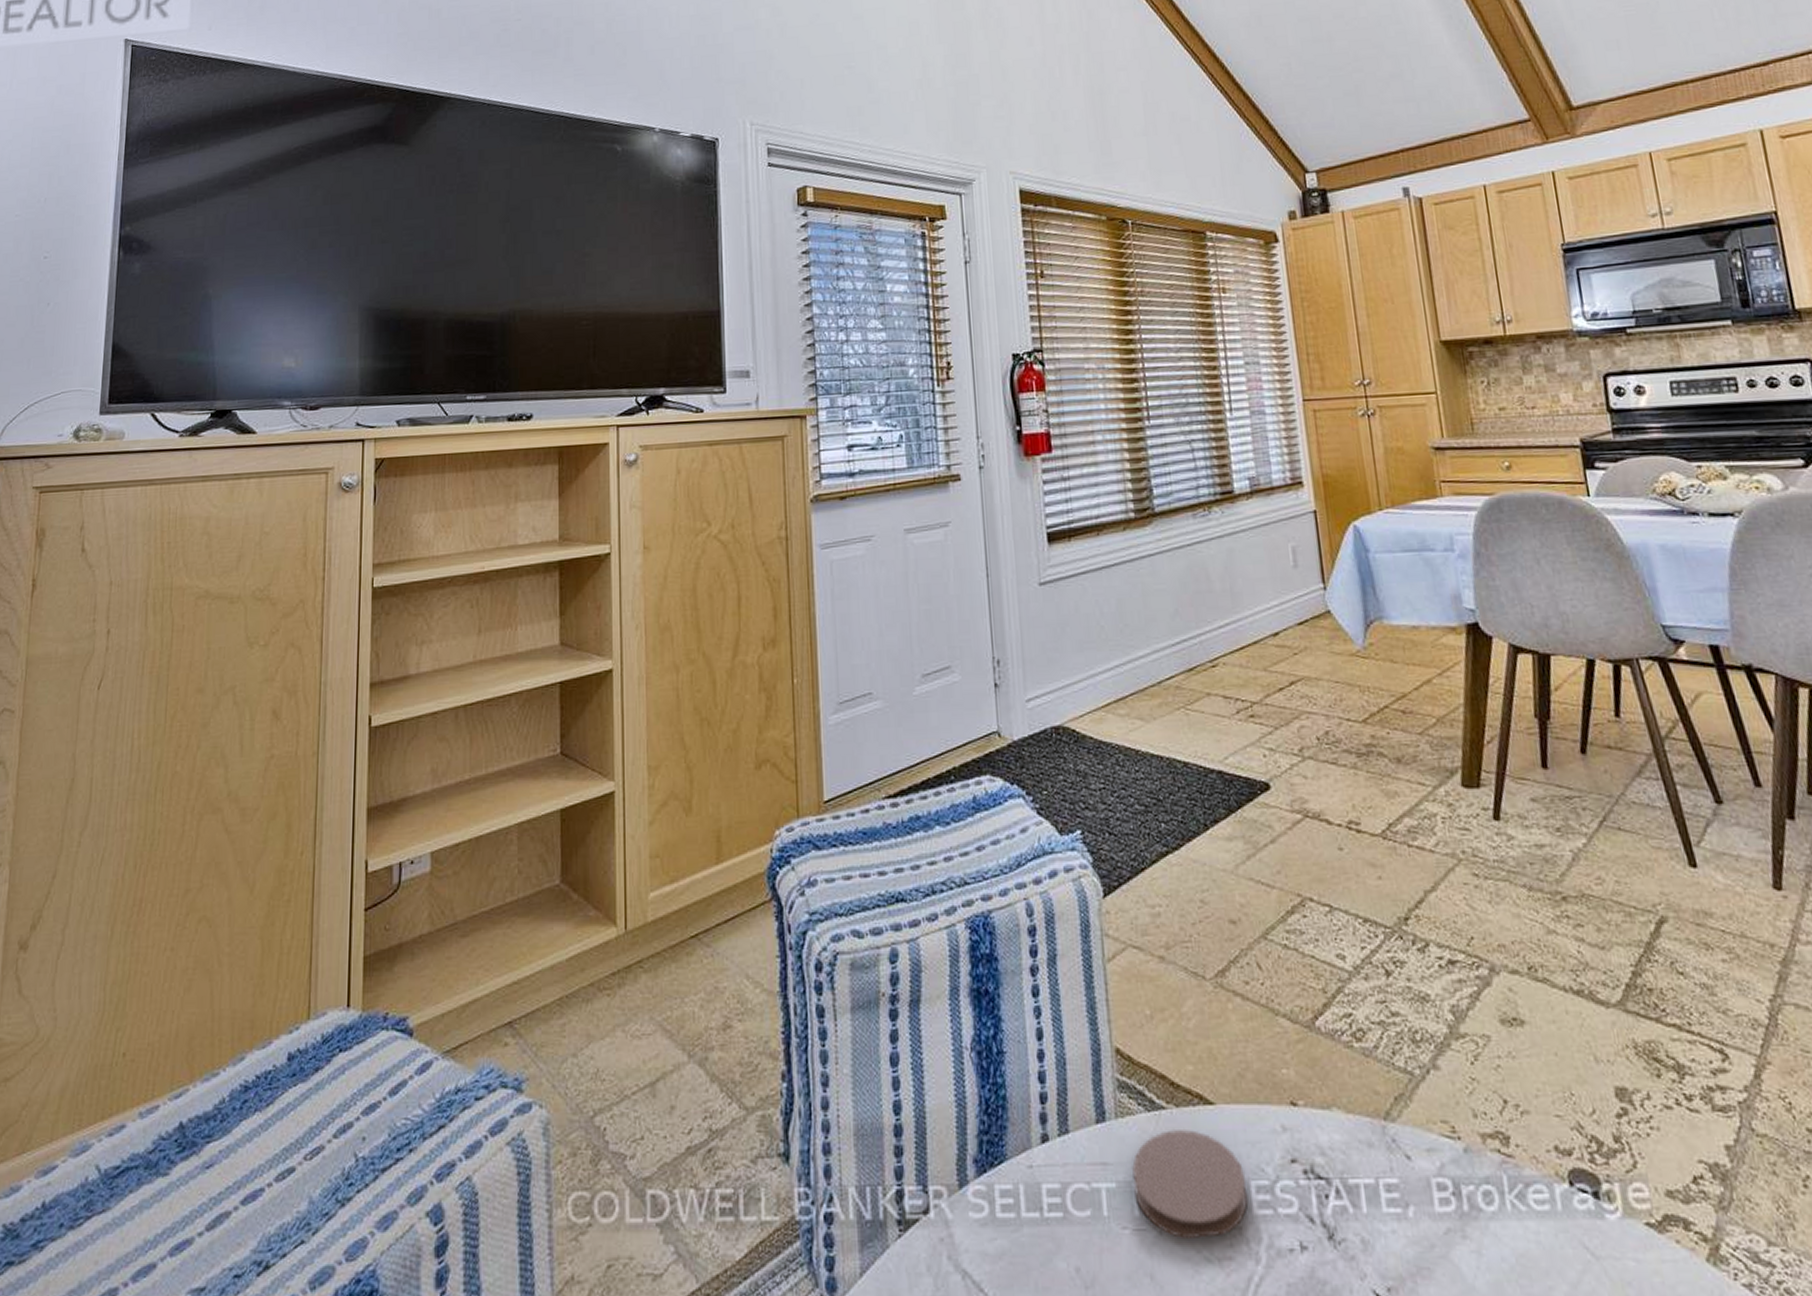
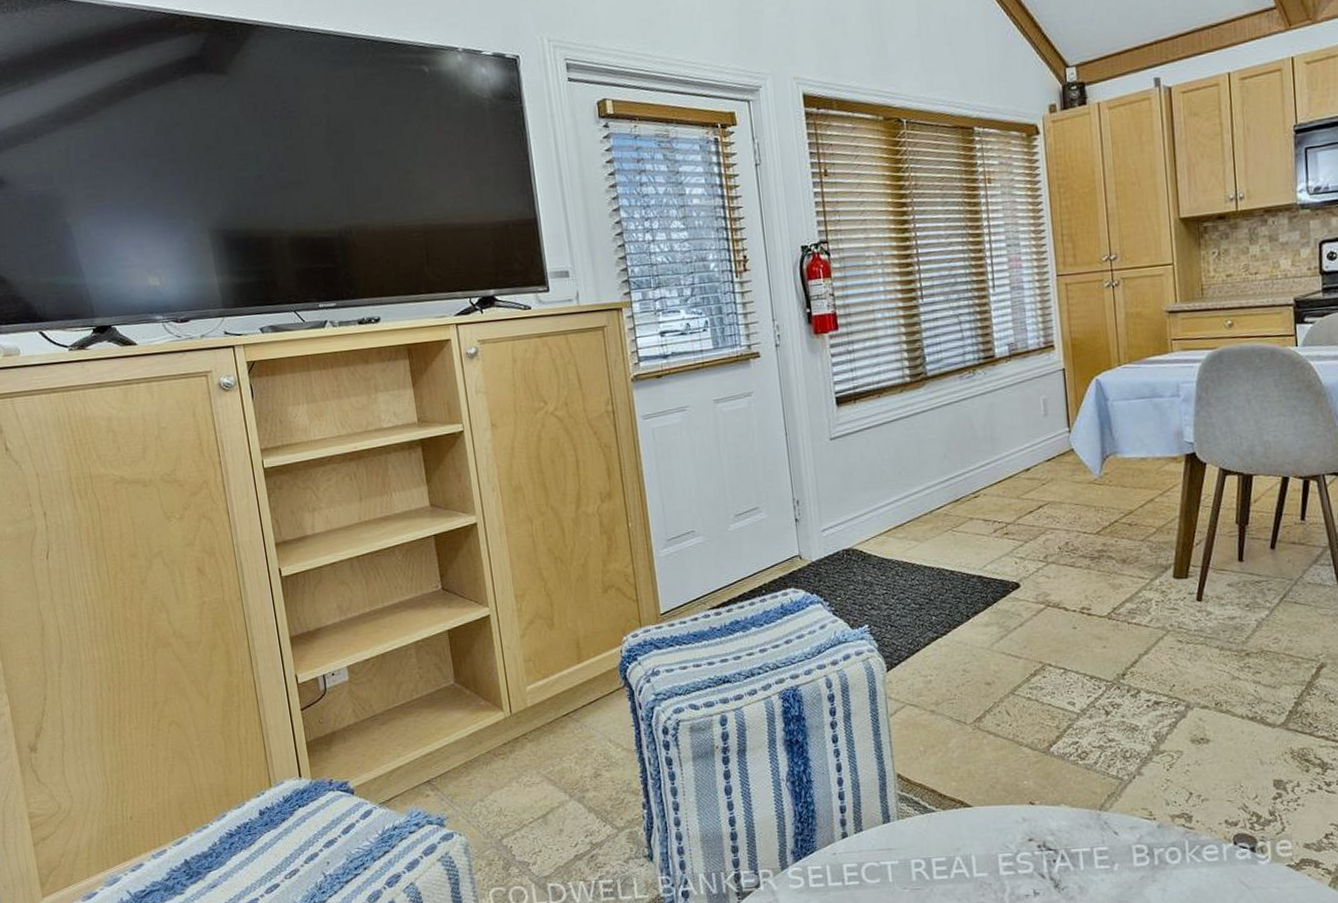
coaster: present [1132,1130,1249,1238] -> none [910,824,997,893]

